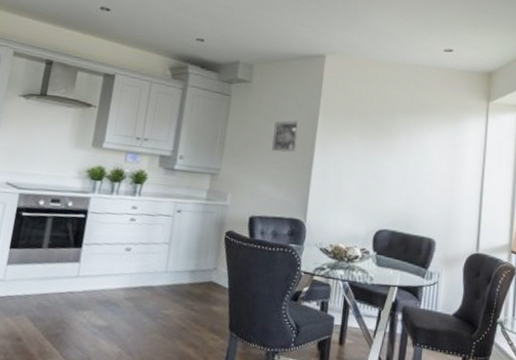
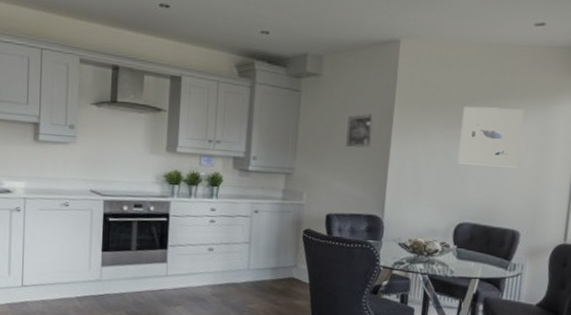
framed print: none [377,118,436,178] -> present [457,106,524,168]

